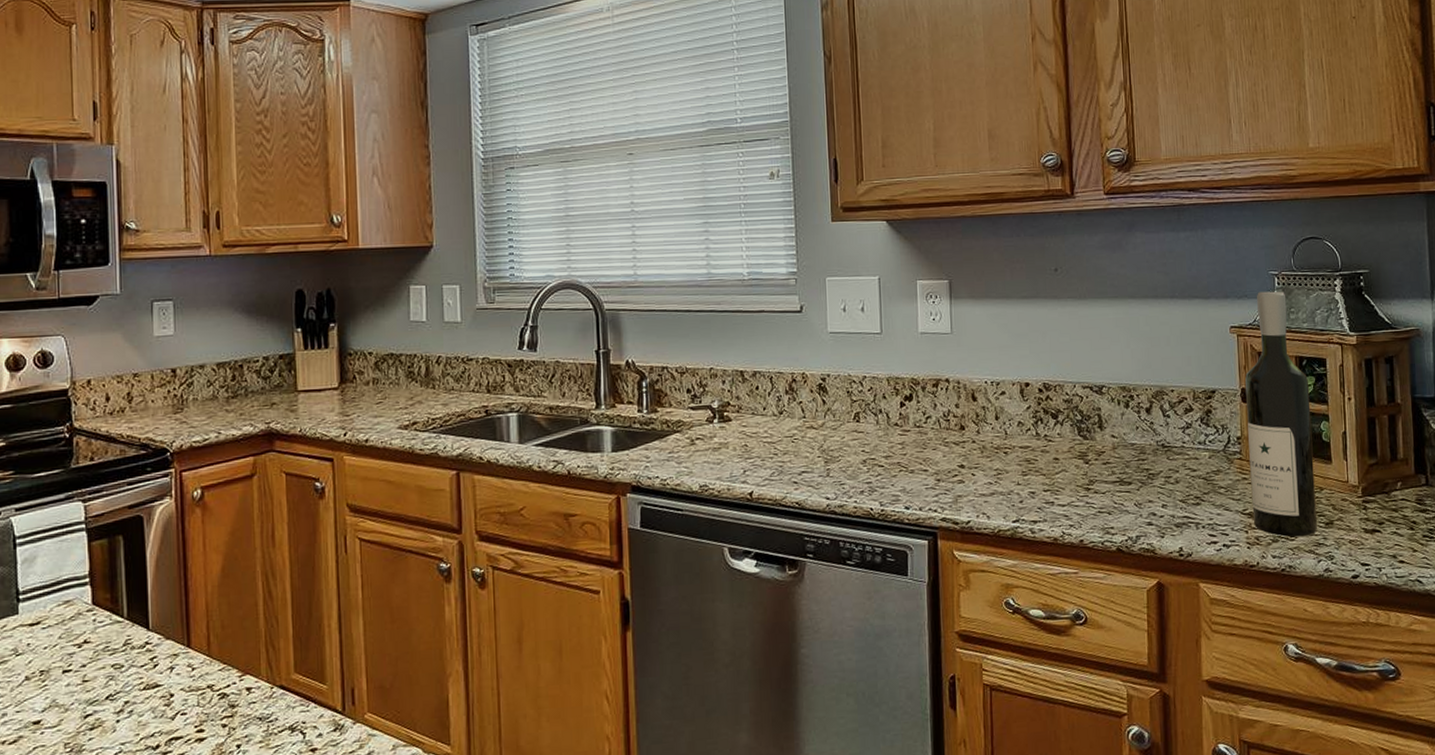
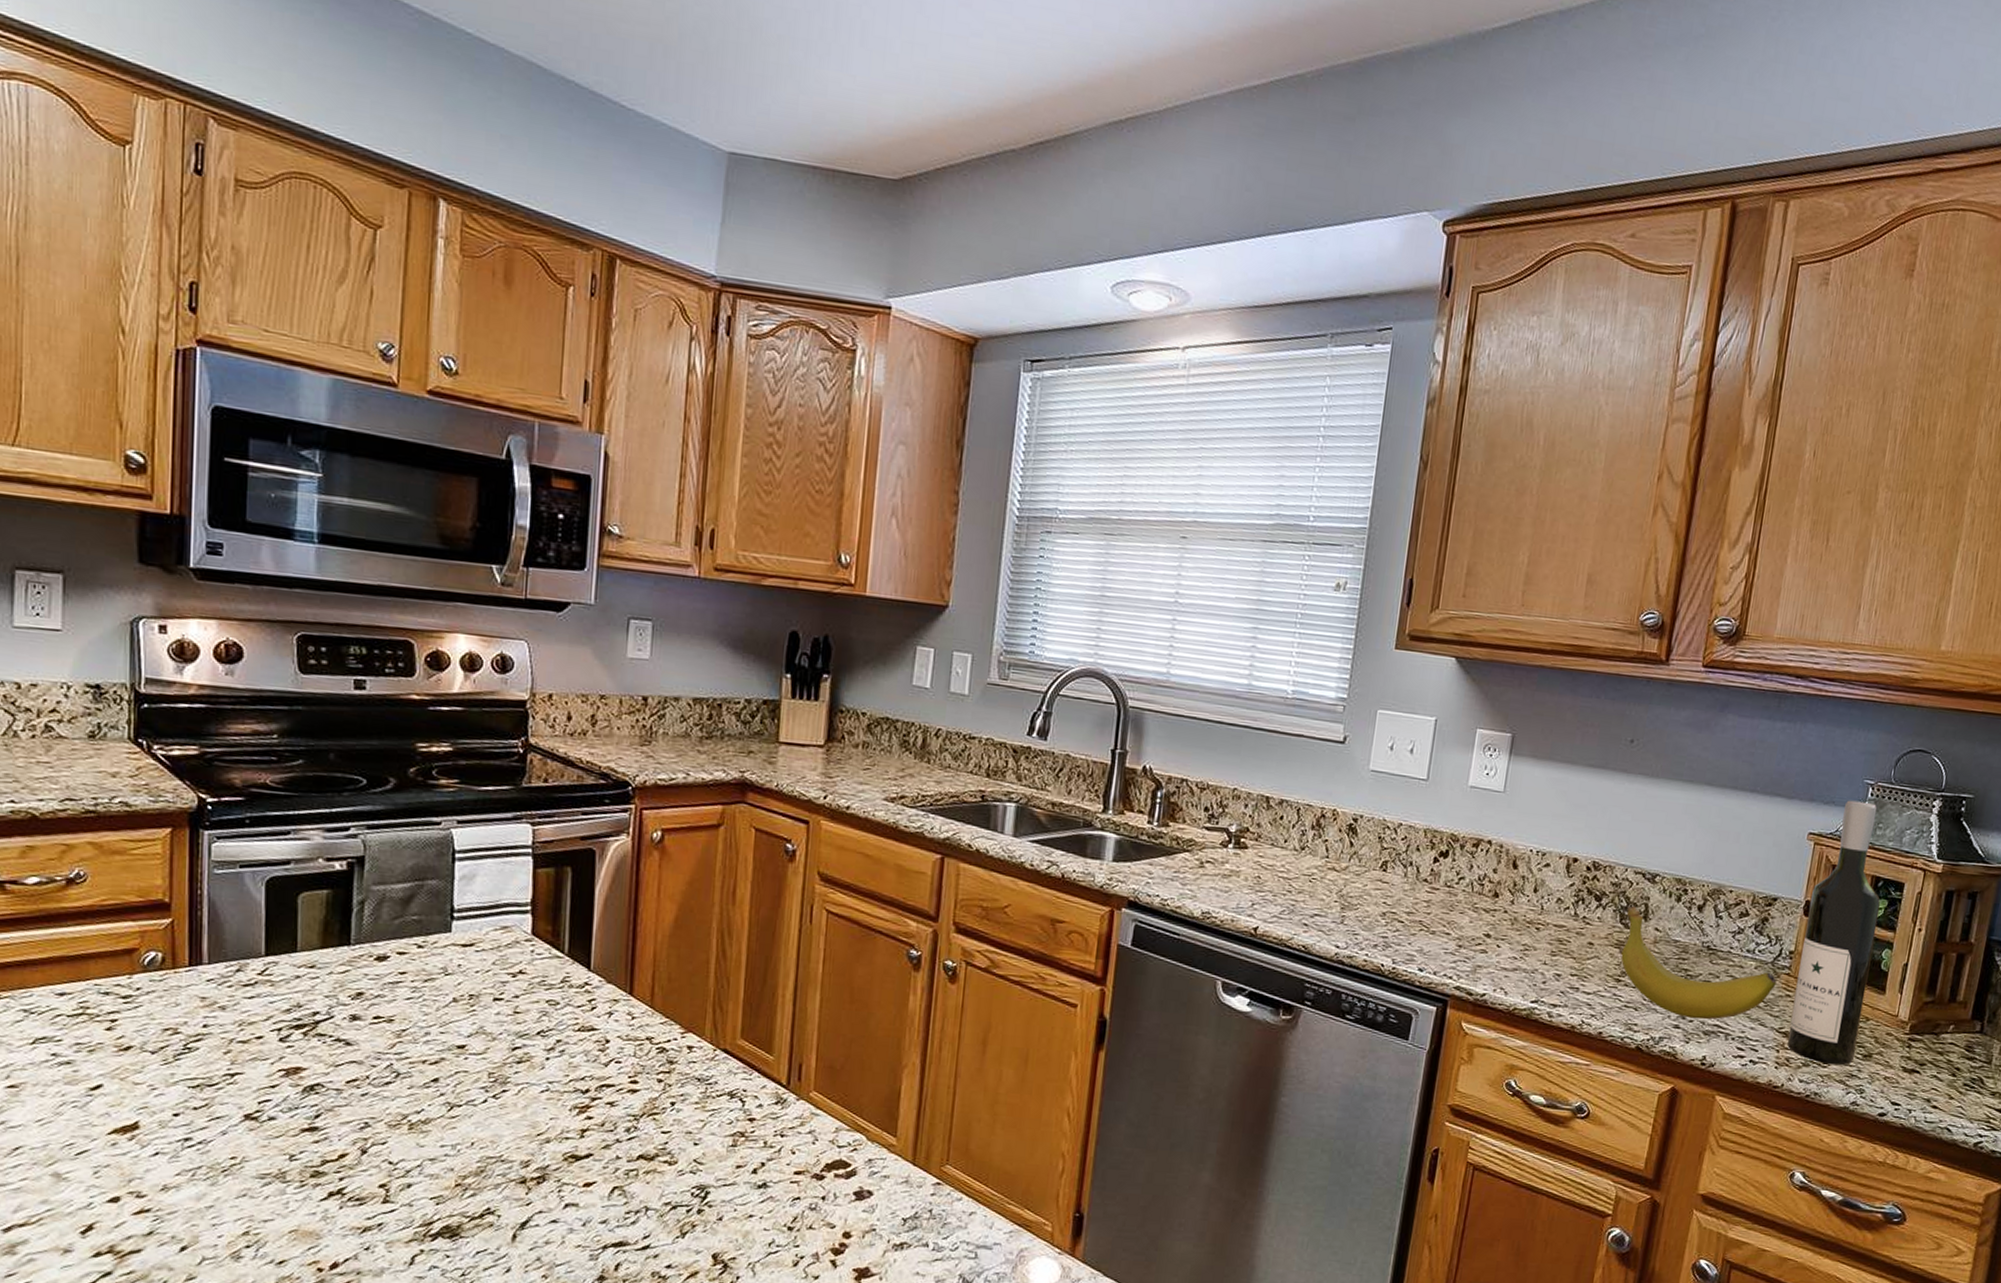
banana: none [1082,417,1232,514] -> present [1621,905,1777,1020]

